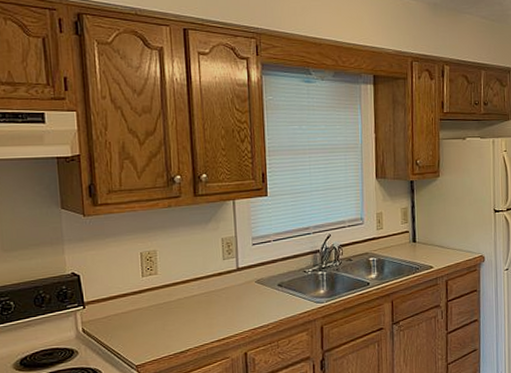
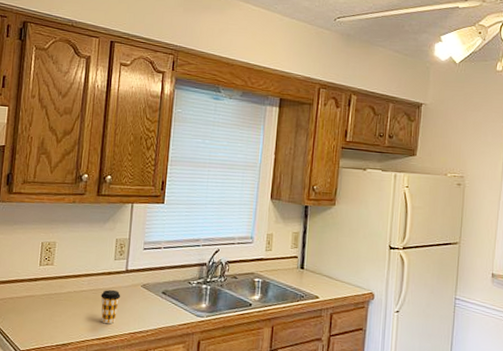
coffee cup: none [214,289,235,325] -> present [100,289,121,324]

